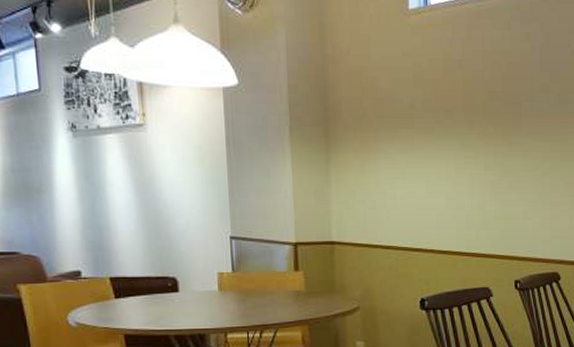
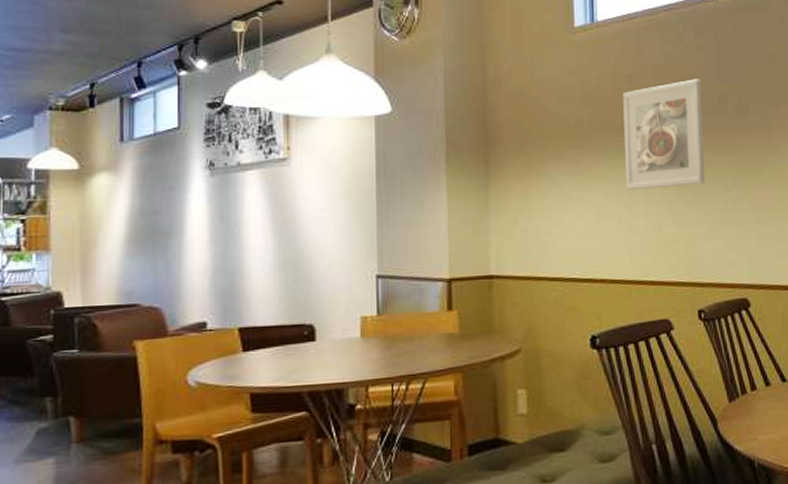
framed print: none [453,67,526,170] -> present [623,79,705,191]

